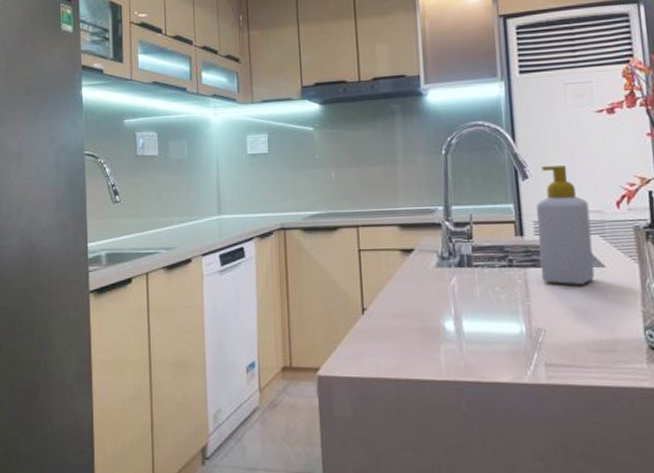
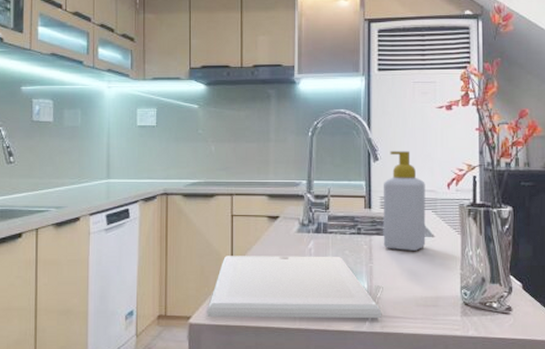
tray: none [337,294,547,369] -> present [207,256,382,319]

